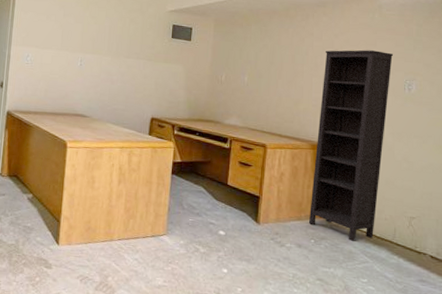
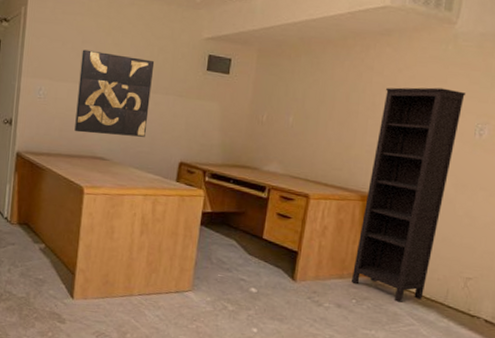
wall art: none [58,21,127,96] -> present [74,49,155,137]

